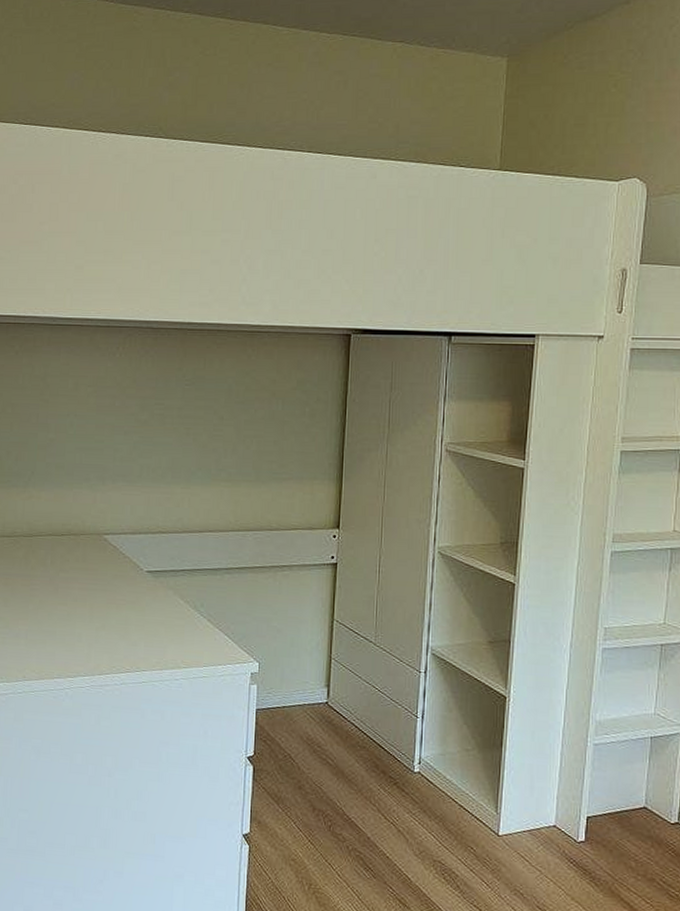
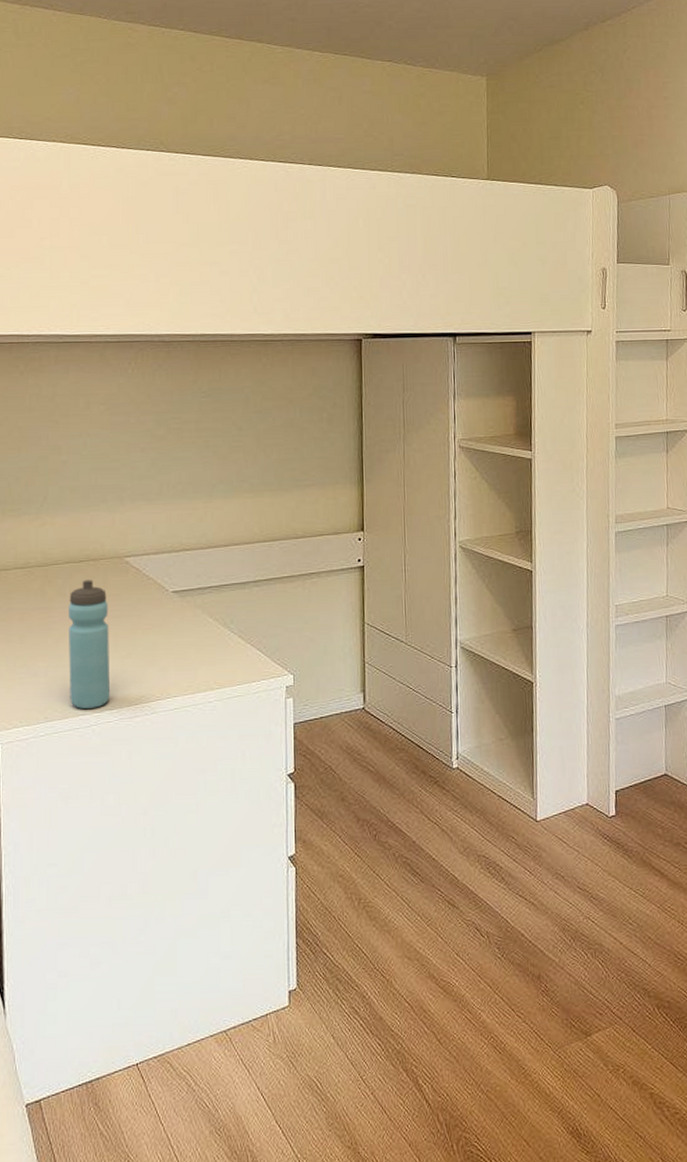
water bottle: none [46,553,86,673] -> present [67,580,111,709]

